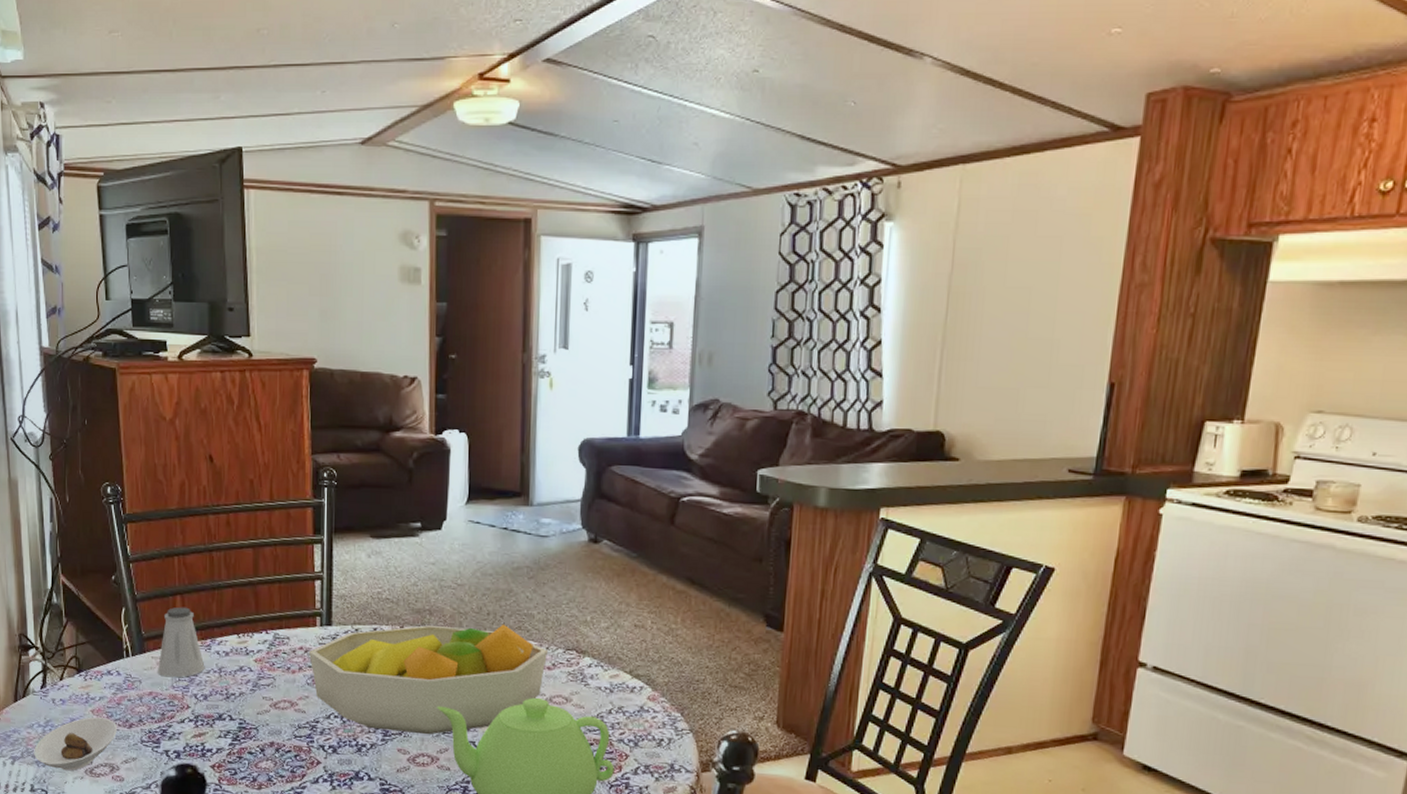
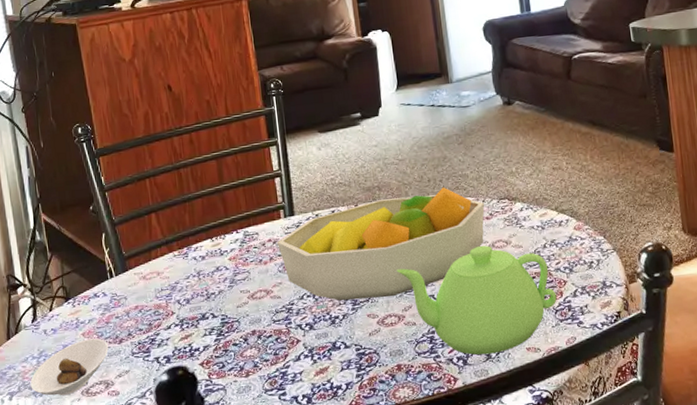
saltshaker: present [157,606,205,678] -> none [140,222,185,290]

